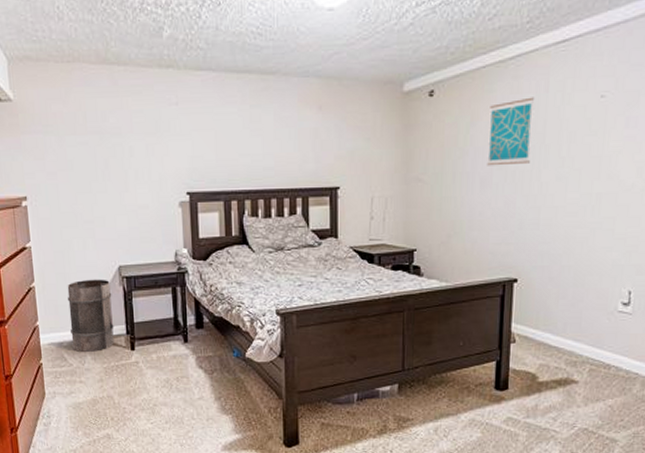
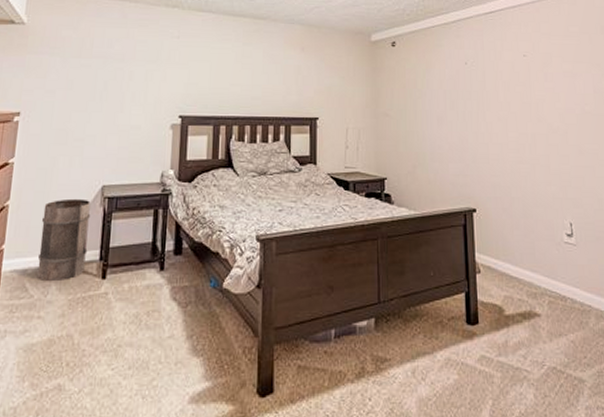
wall art: present [487,97,534,166] -> none [440,52,476,106]

